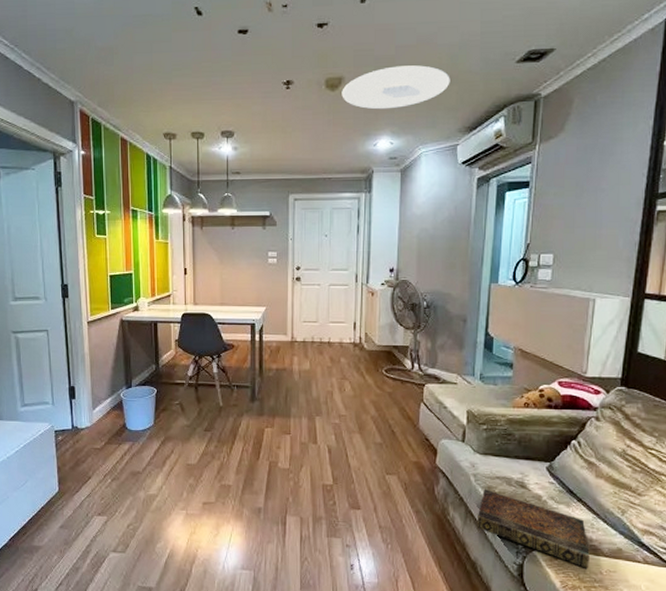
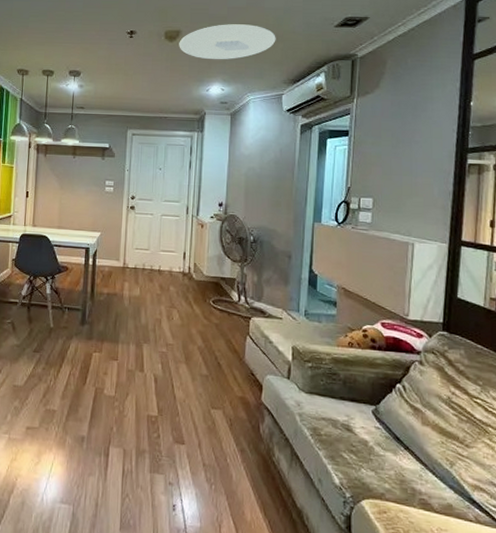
book: present [476,489,590,568] -> none [302,430,420,525]

